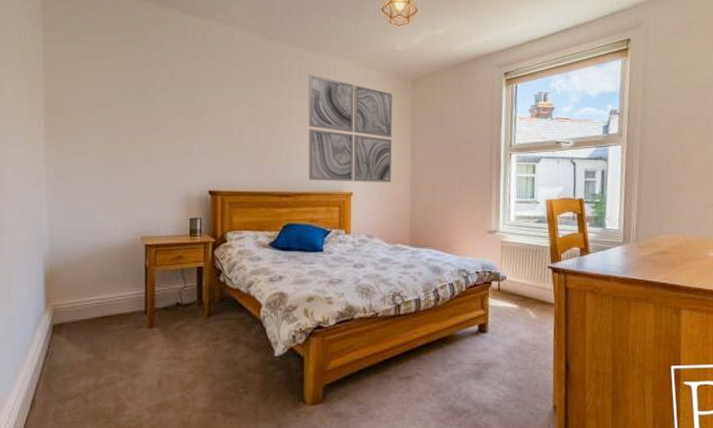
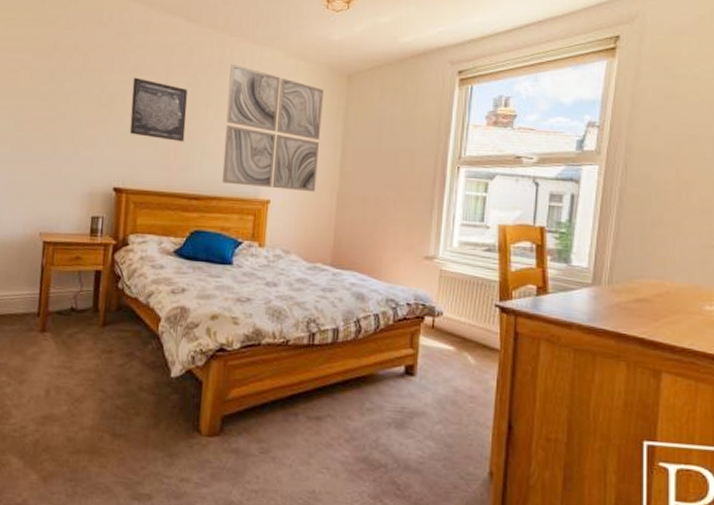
wall art: none [219,90,272,146] -> present [129,77,188,142]

